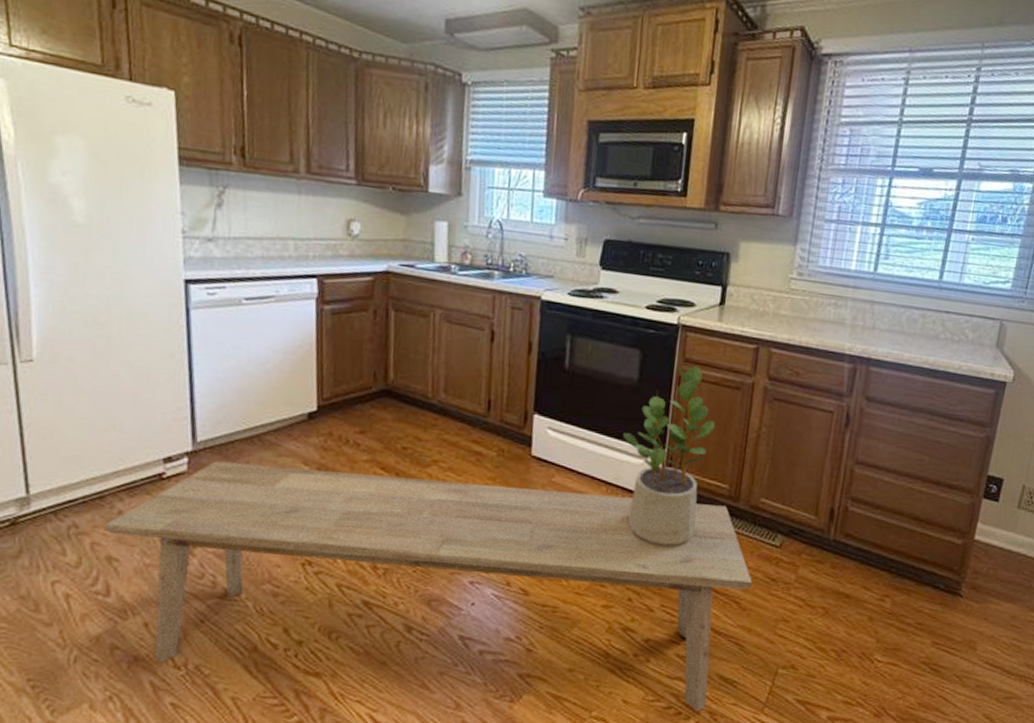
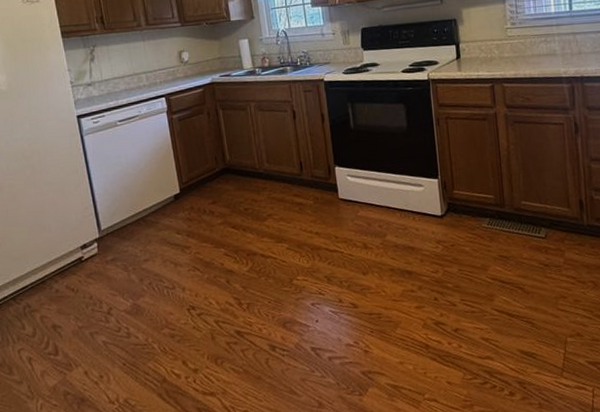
bench: present [103,461,752,712] -> none [47,212,530,402]
potted plant: present [622,366,715,545] -> none [403,108,476,251]

